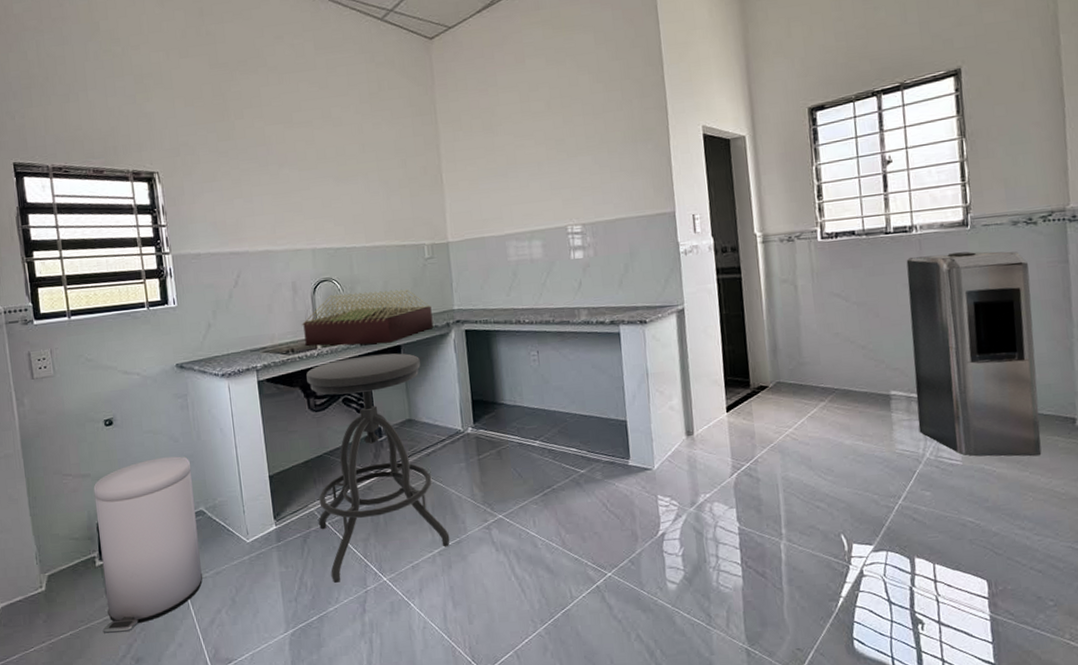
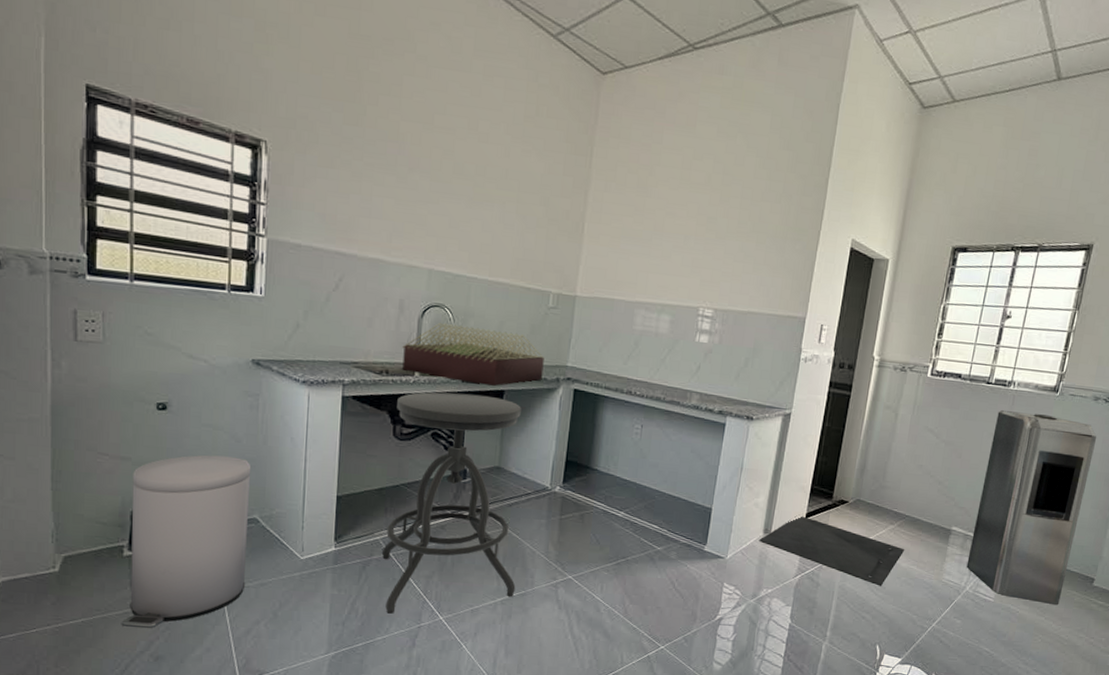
door mat: none [683,409,844,470] -> present [759,514,904,586]

